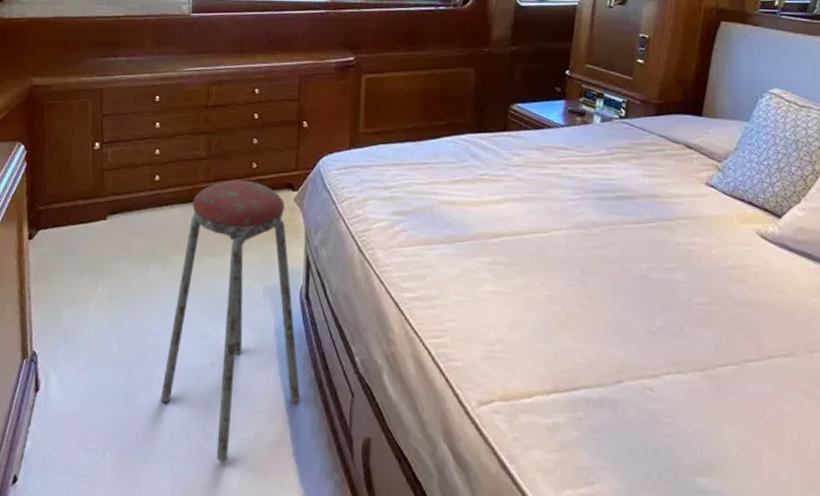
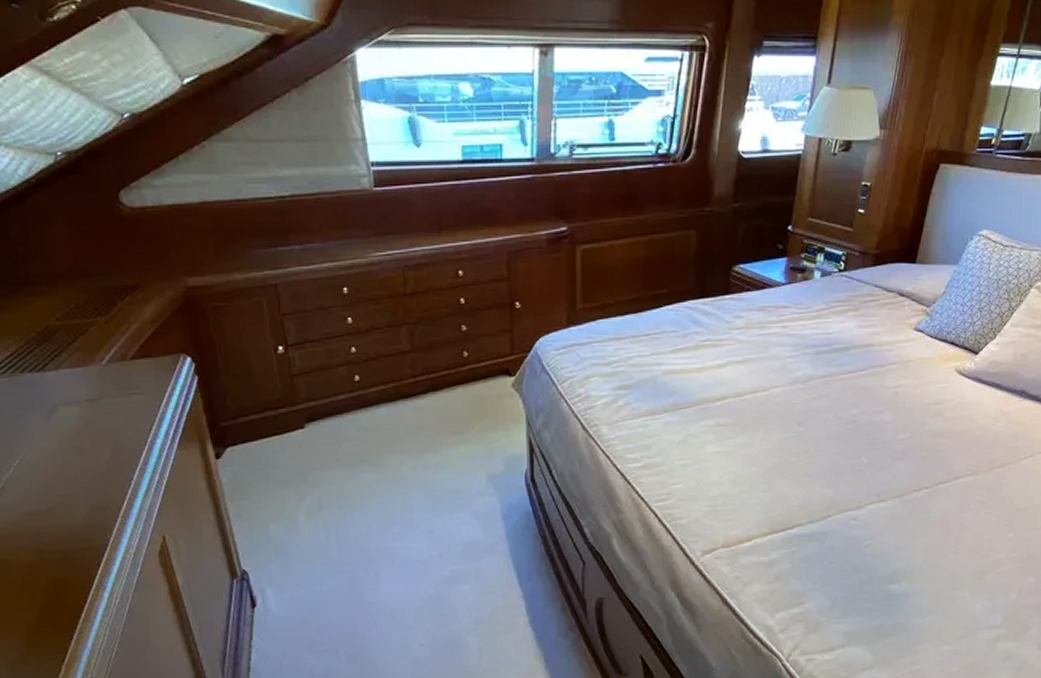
music stool: present [160,179,301,463] -> none [389,370,533,641]

